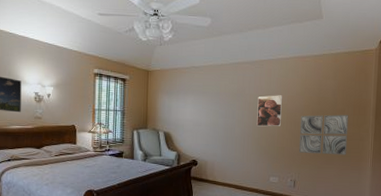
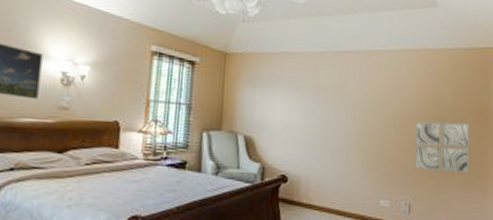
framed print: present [256,95,282,127] -> none [363,94,393,134]

